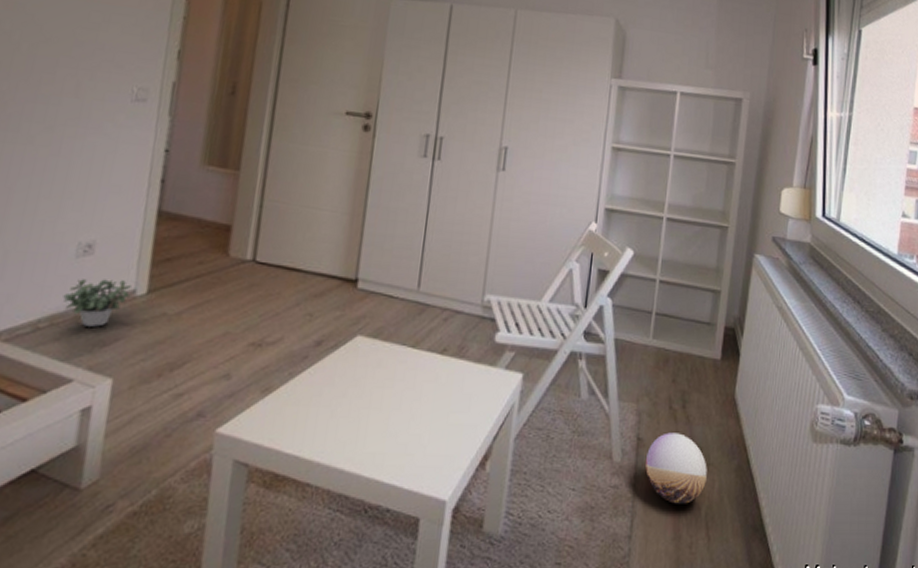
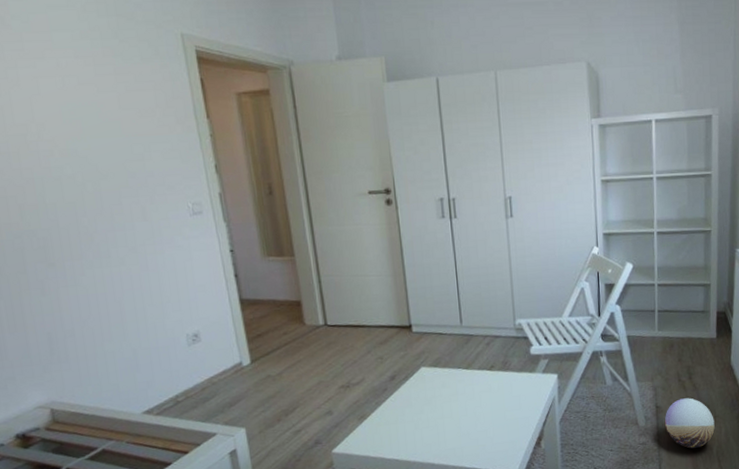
potted plant: present [63,279,131,327] -> none [188,357,240,395]

